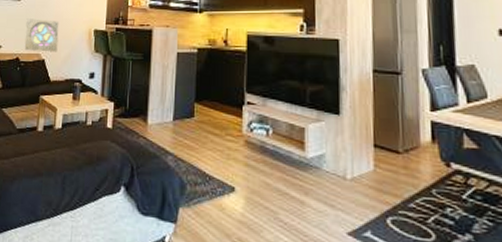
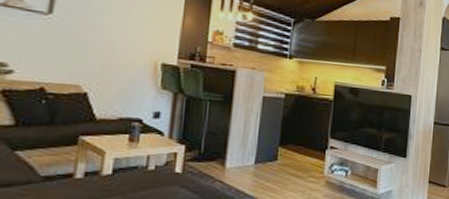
wall ornament: present [24,18,59,52] -> none [53,39,111,86]

